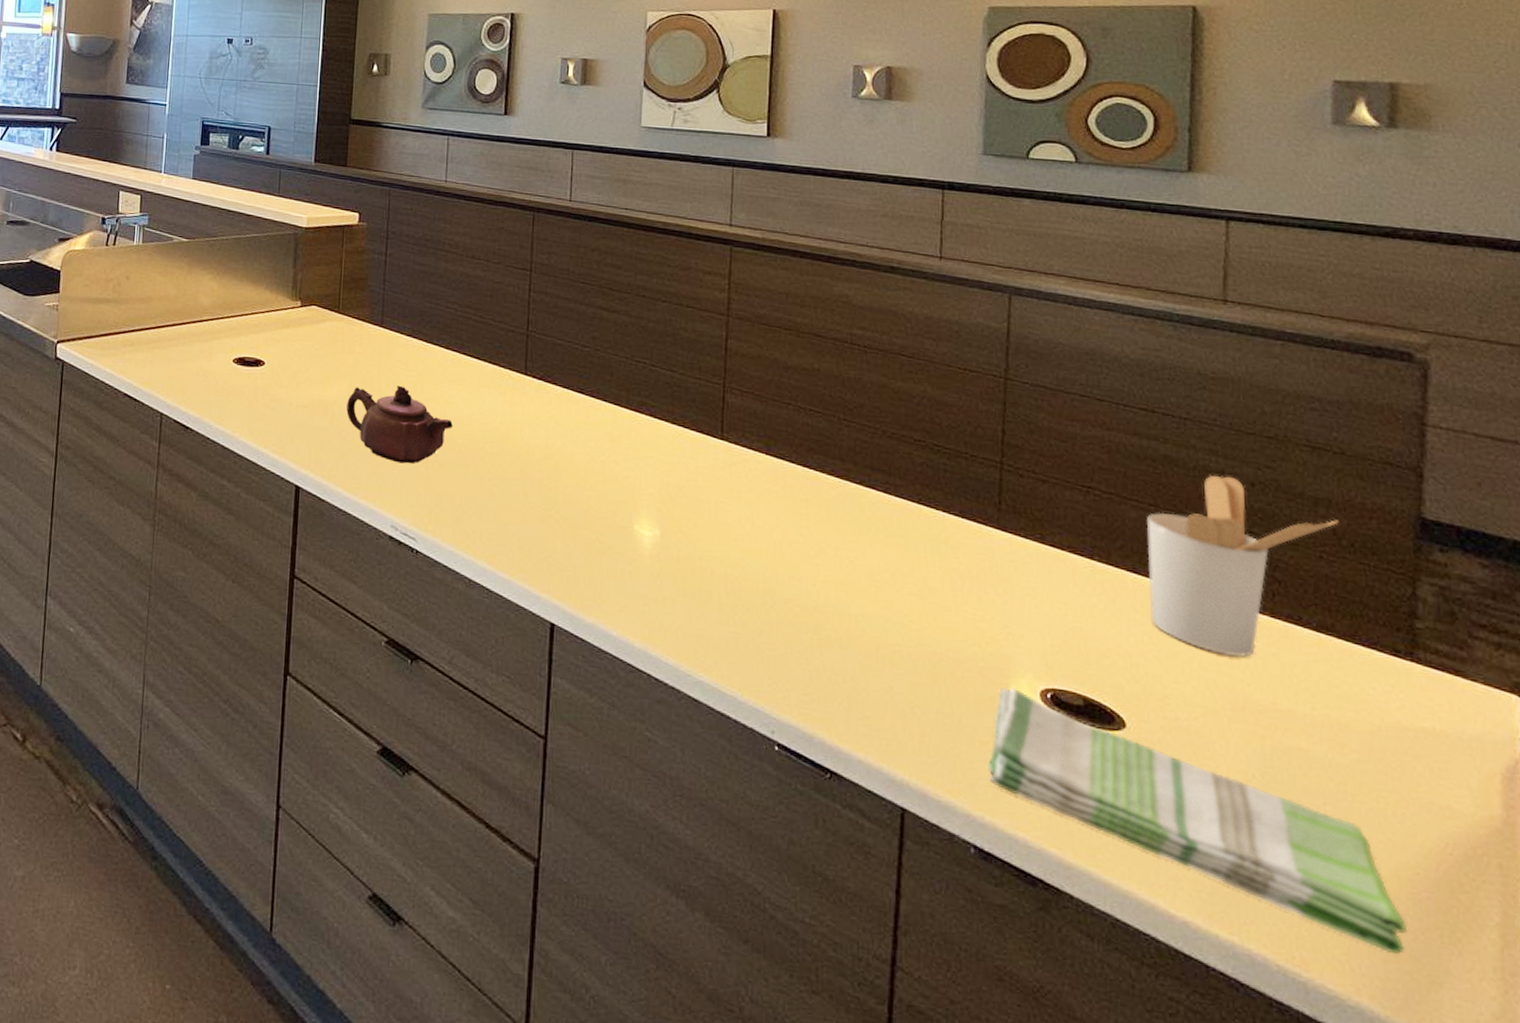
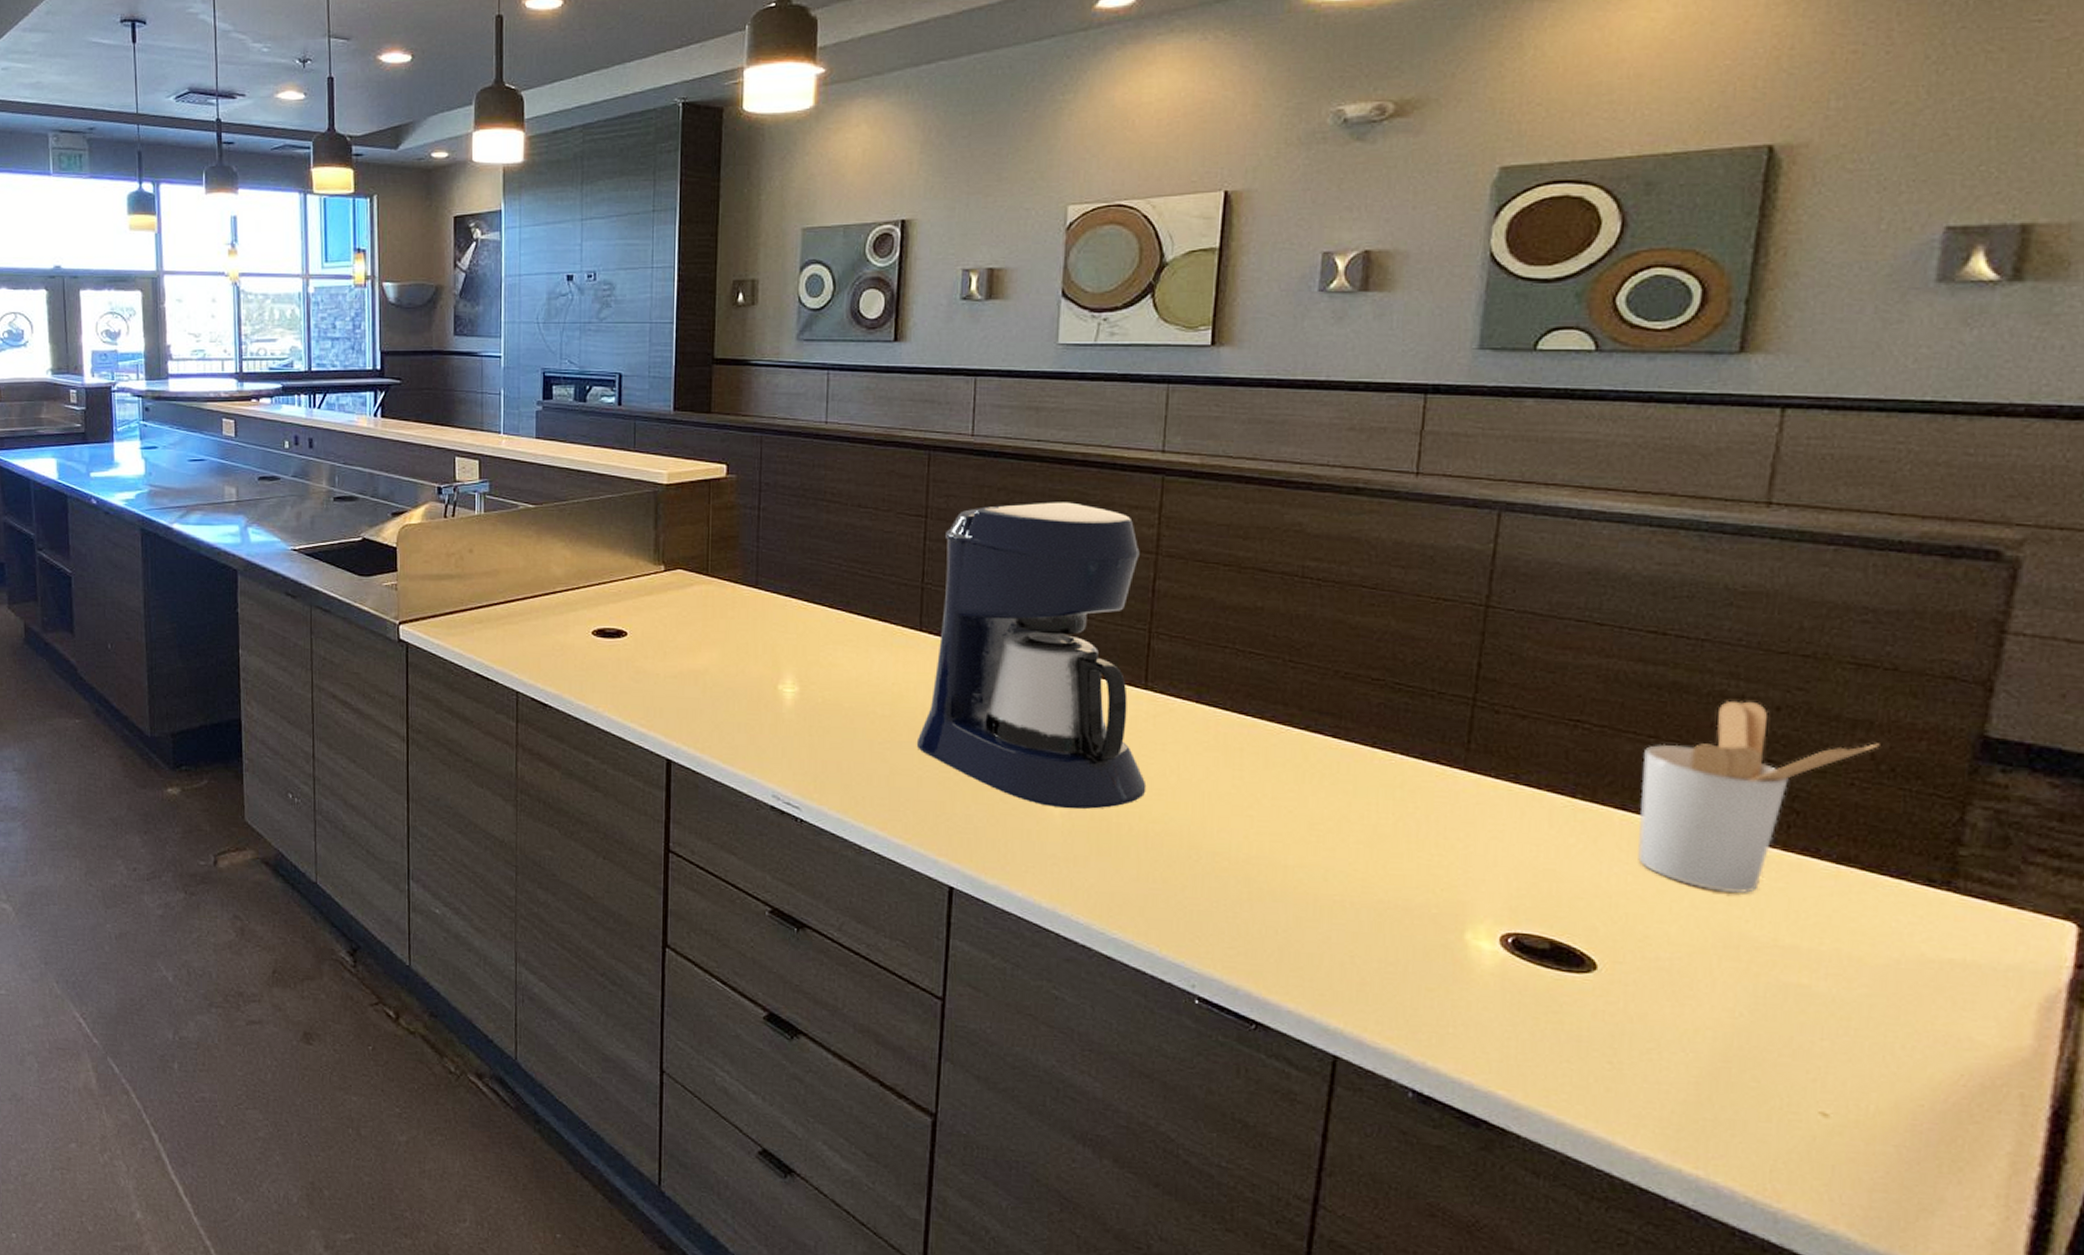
teapot: present [346,385,453,464] -> none [720,649,839,731]
coffee maker: none [521,264,725,552] -> present [916,502,1147,809]
dish towel: present [989,687,1408,954] -> none [1434,933,1901,1184]

